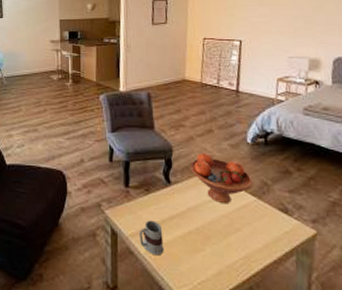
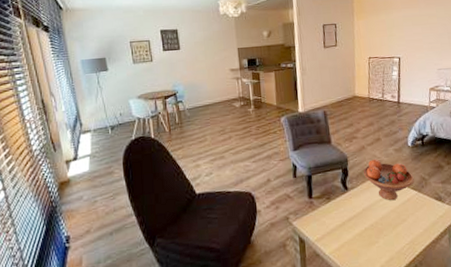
mug: present [139,220,164,256] -> none [324,224,346,254]

